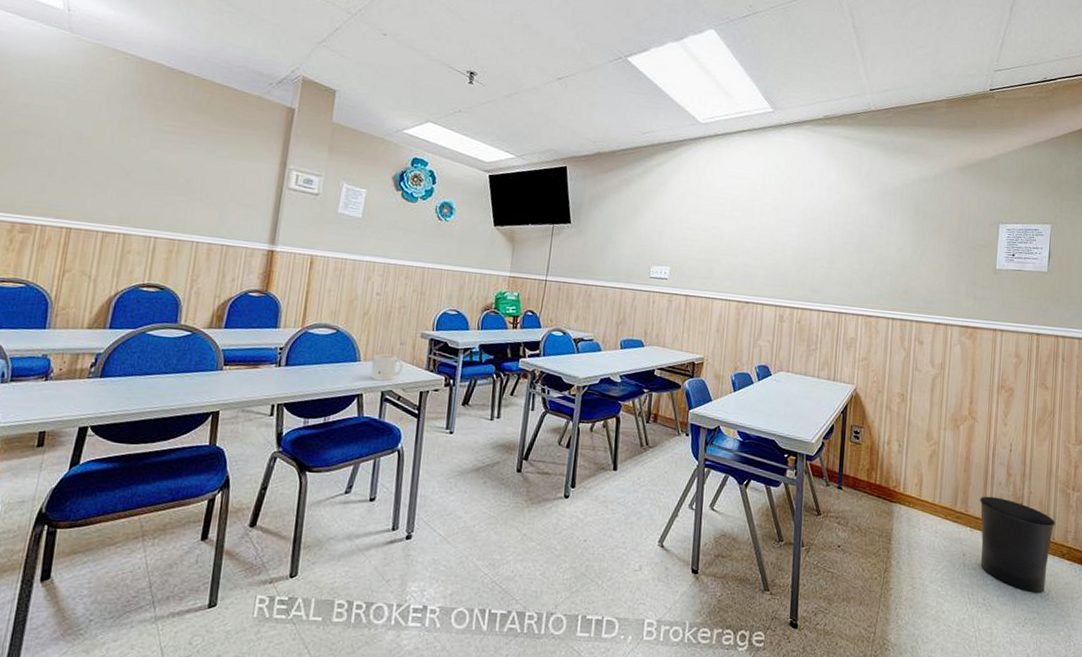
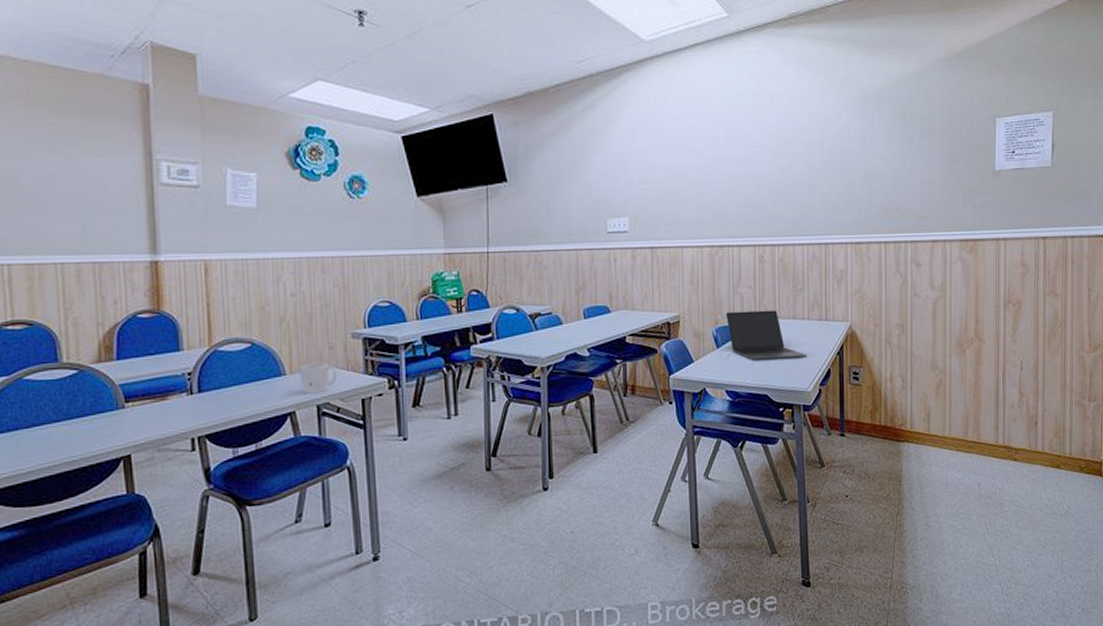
laptop: none [744,360,814,411] -> present [725,310,807,360]
waste bin: present [979,496,1056,593] -> none [991,419,1073,512]

